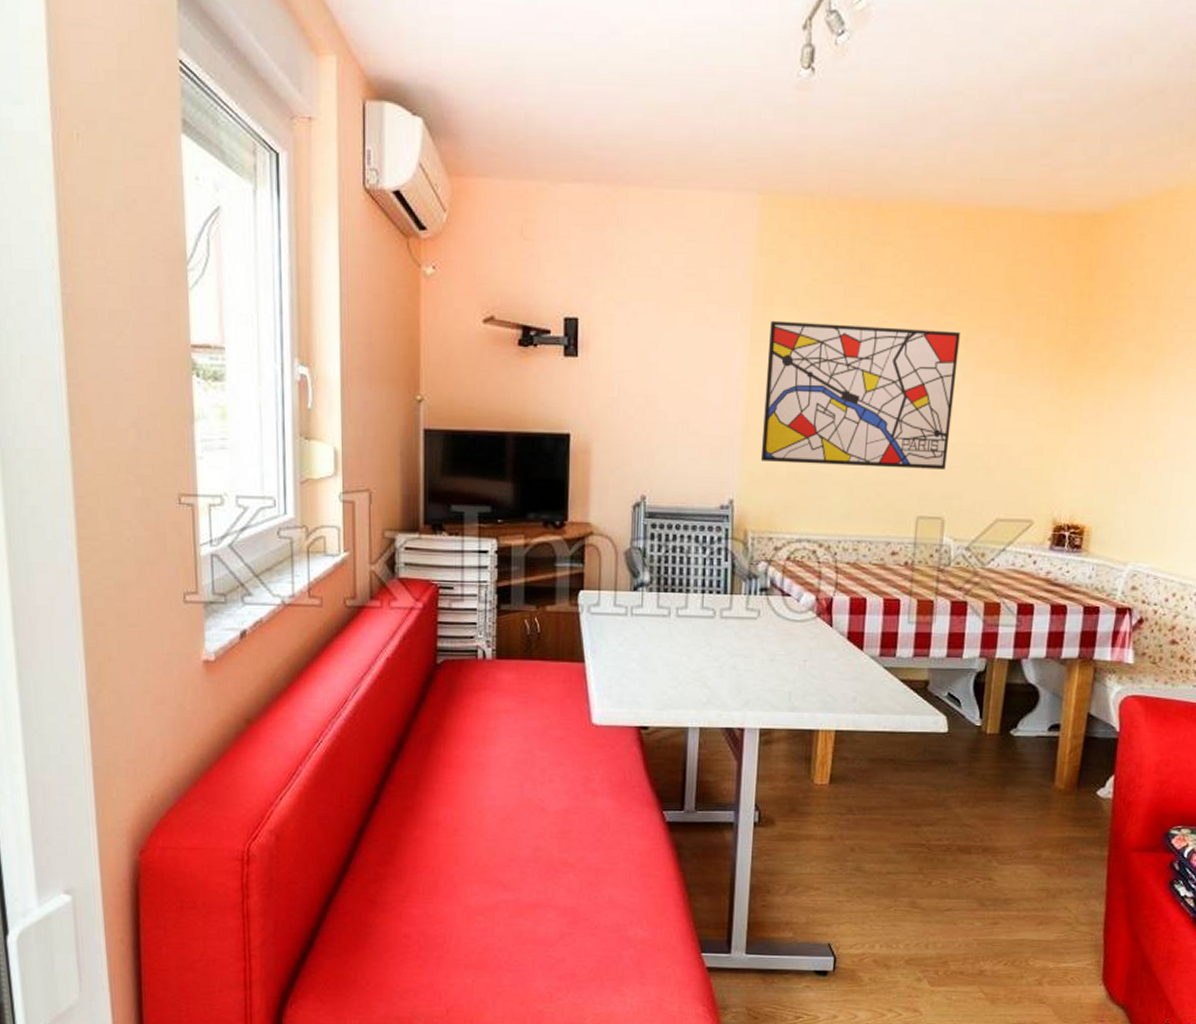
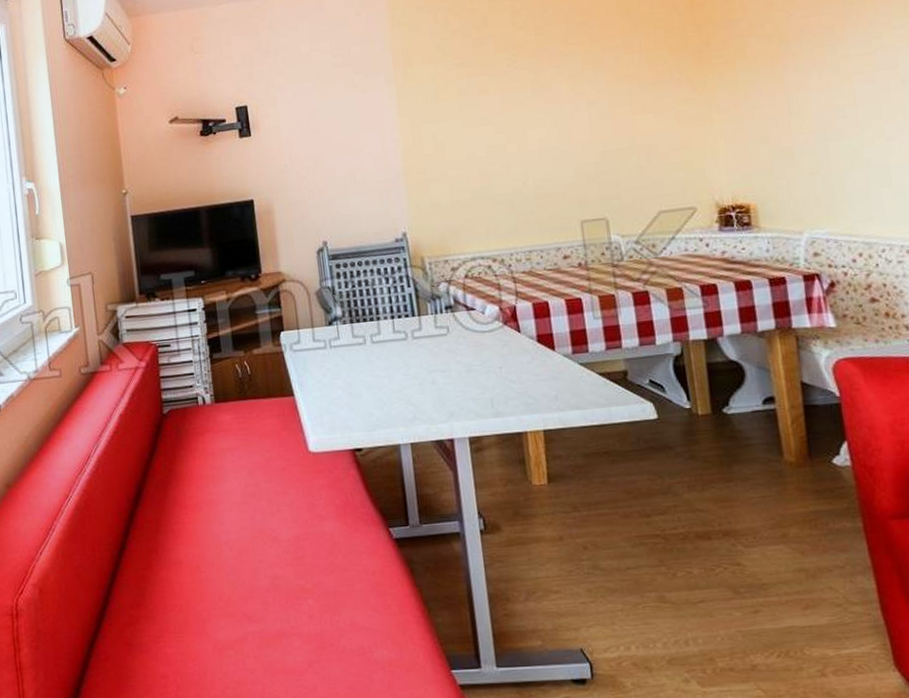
wall art: present [760,320,960,470] -> none [412,57,599,195]

